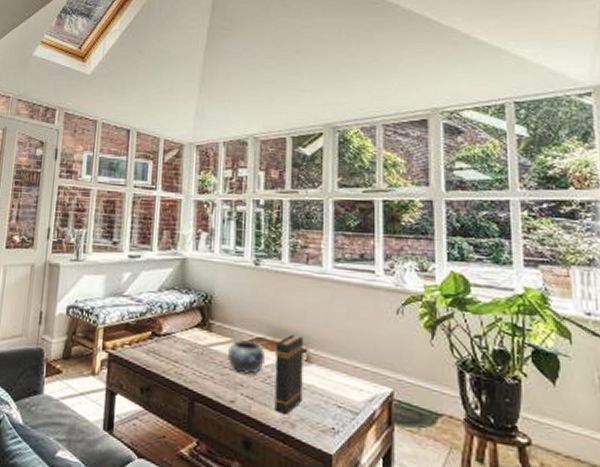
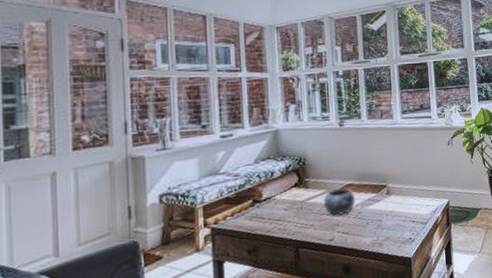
book: present [274,334,304,416] -> none [362,175,387,239]

